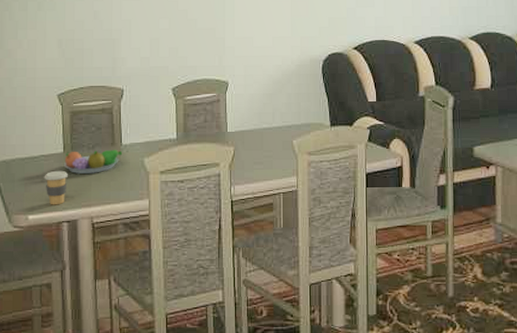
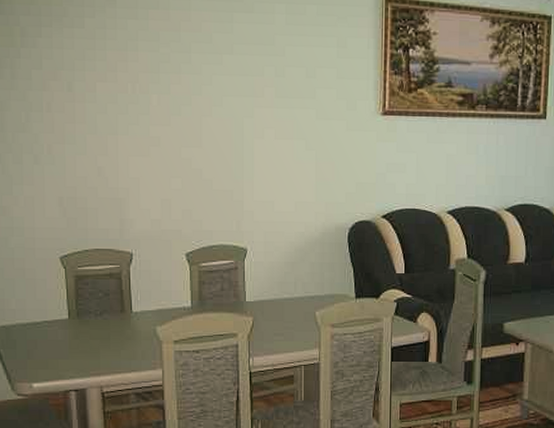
coffee cup: present [44,170,68,205] -> none [48,337,74,374]
fruit bowl: present [63,149,123,174] -> none [68,316,133,341]

